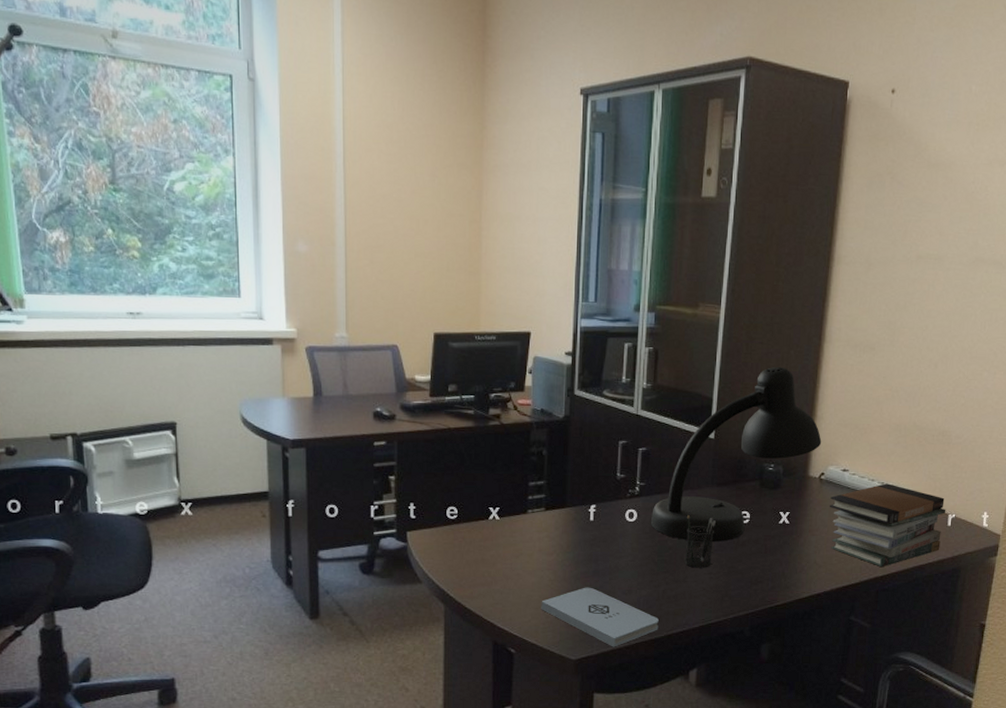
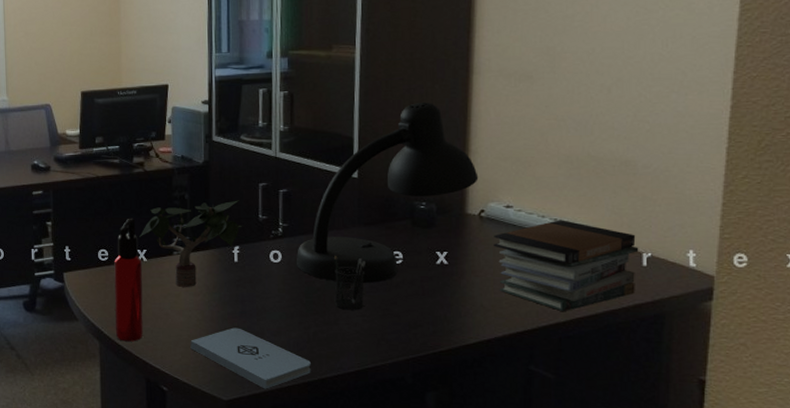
water bottle: none [462,475,495,604] -> present [114,219,144,342]
potted plant: none [492,457,602,547] -> present [139,200,244,287]

